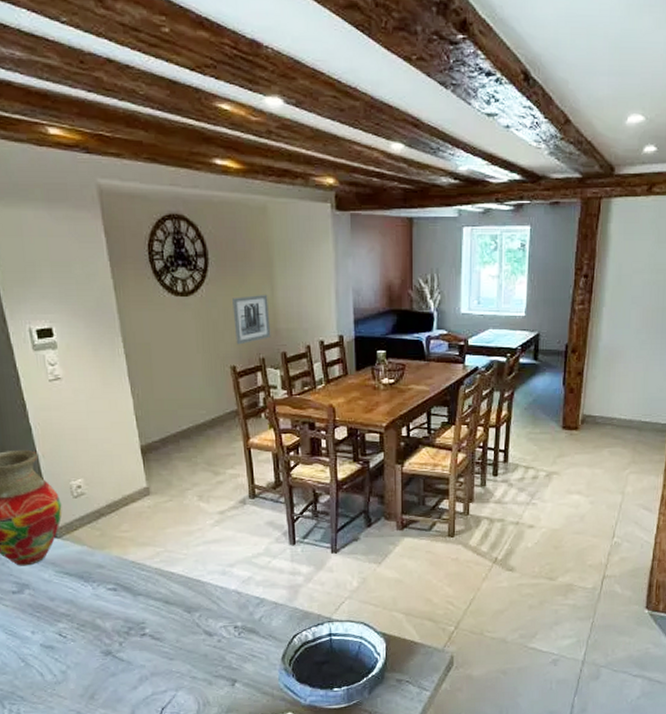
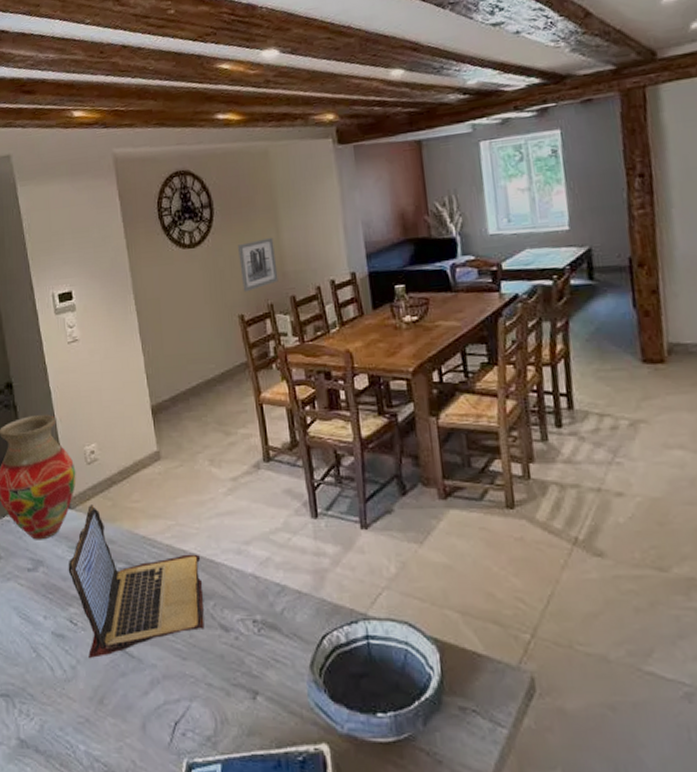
laptop: none [55,534,190,663] -> present [68,505,205,658]

